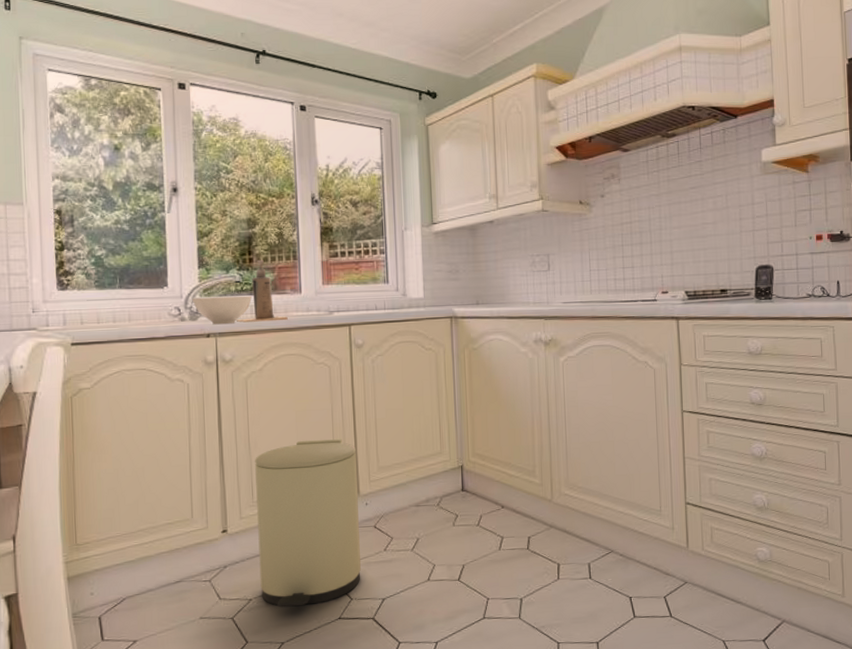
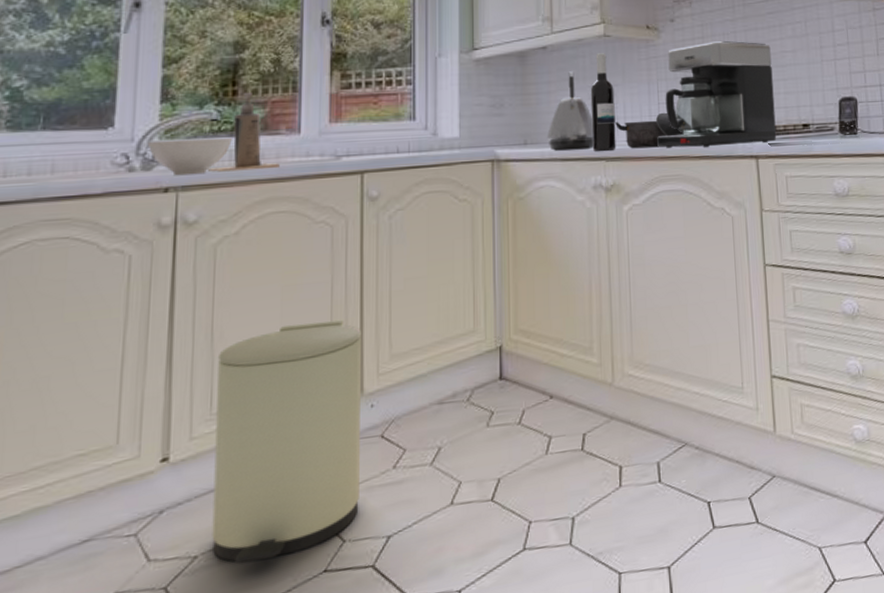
kettle: none [494,242,534,311] -> present [546,71,593,152]
wine bottle: none [531,226,554,312] -> present [590,53,616,152]
cooking pot: none [553,278,613,310] -> present [615,112,685,149]
coffee maker: none [589,214,696,310] -> present [657,40,777,148]

